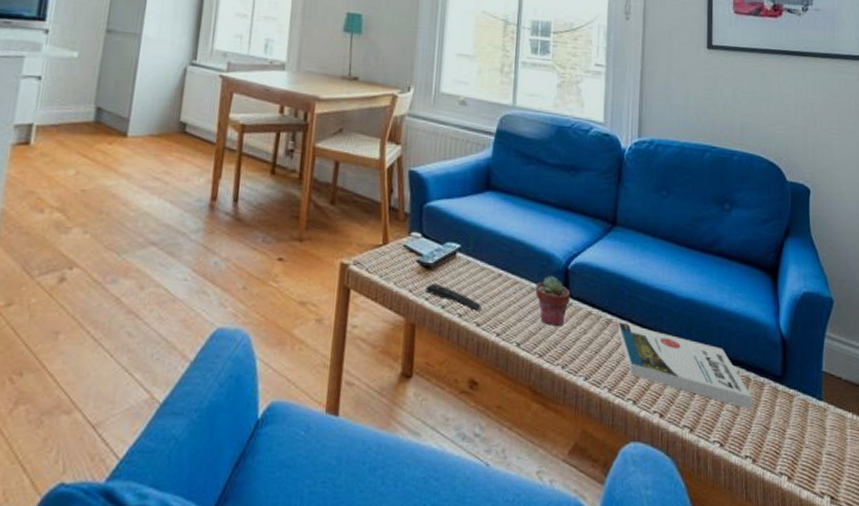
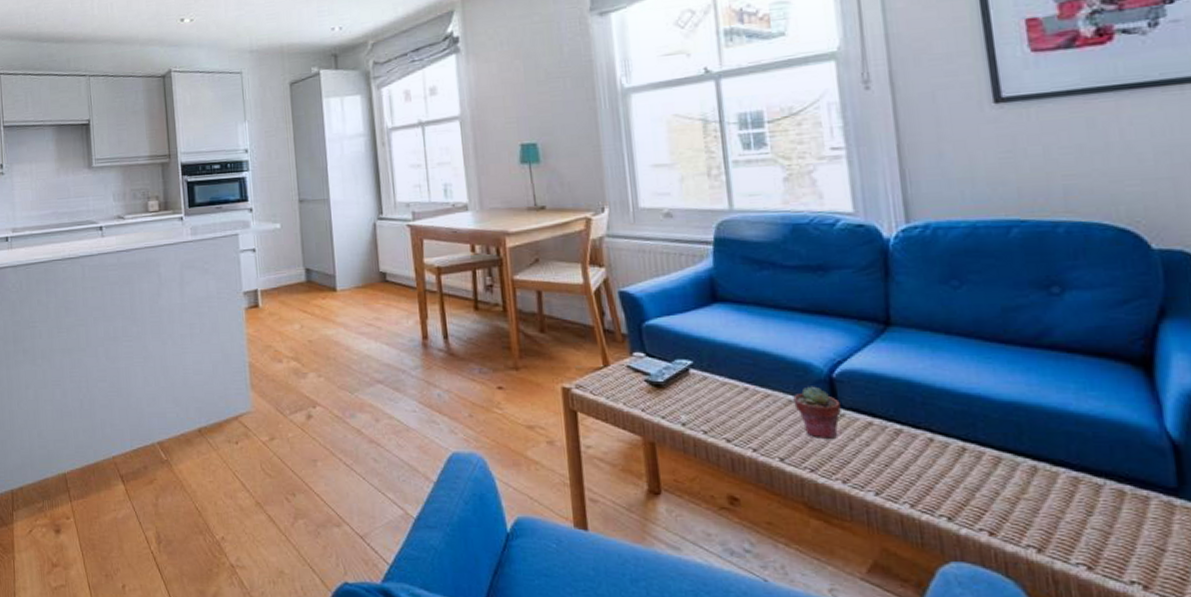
remote control: present [425,282,483,313] -> none [660,401,731,428]
book: present [618,322,752,410] -> none [912,432,1133,529]

